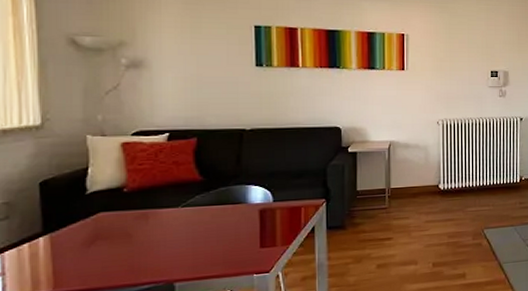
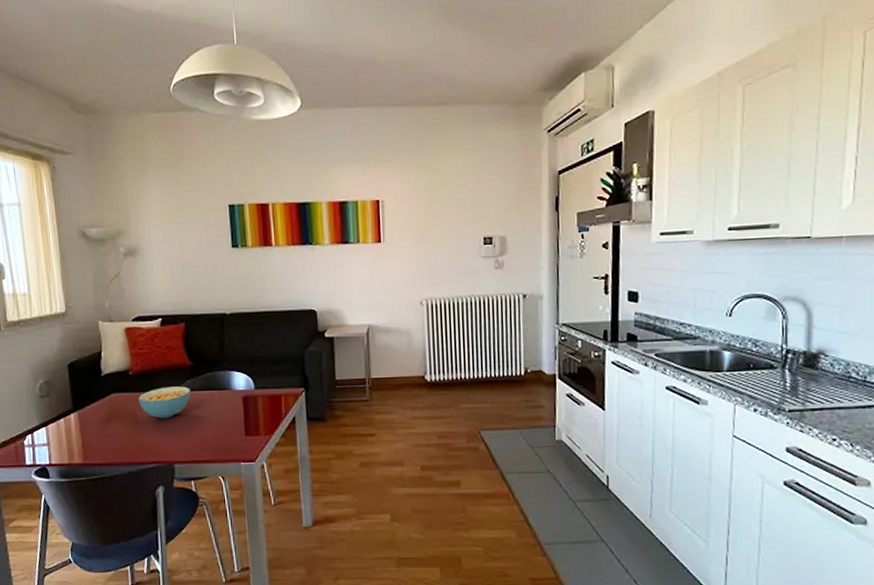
cereal bowl: none [134,202,199,236] -> present [138,386,191,419]

